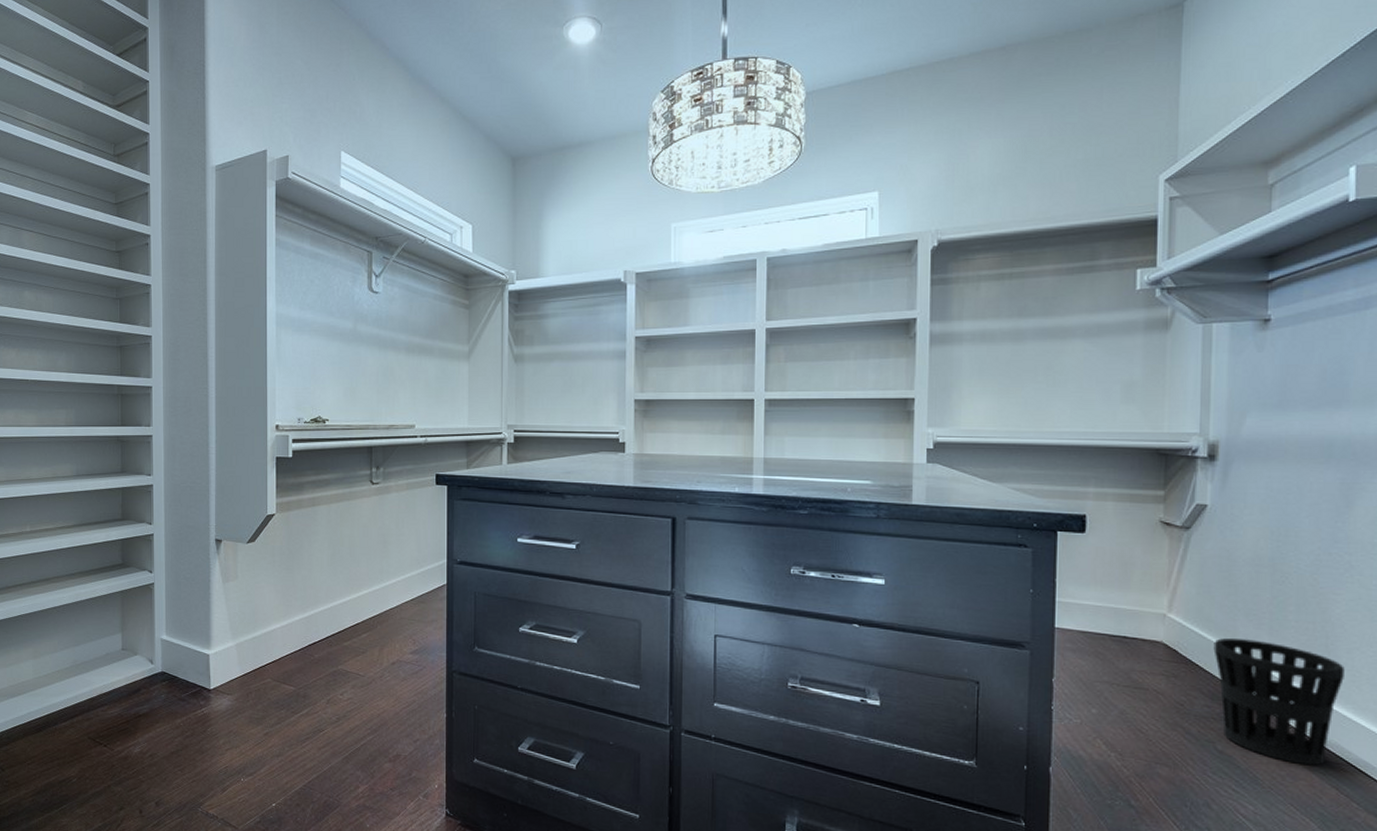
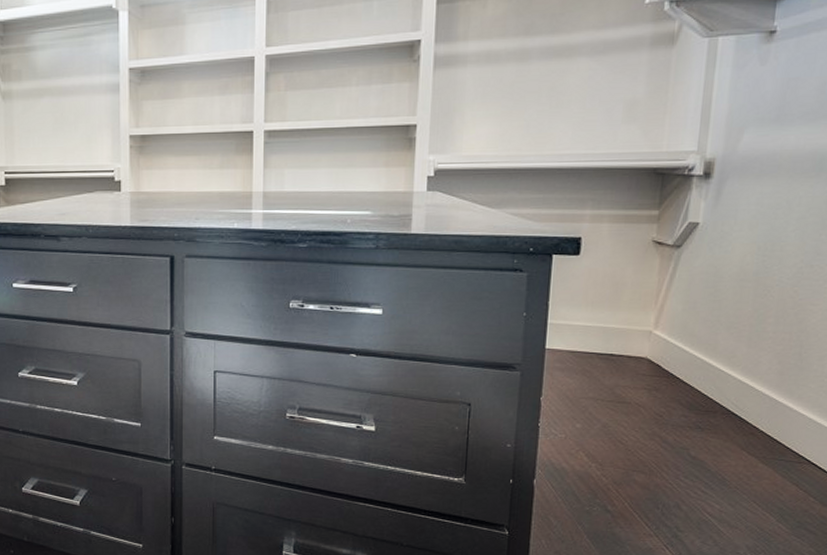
wastebasket: present [1213,638,1345,766] -> none [694,352,815,466]

